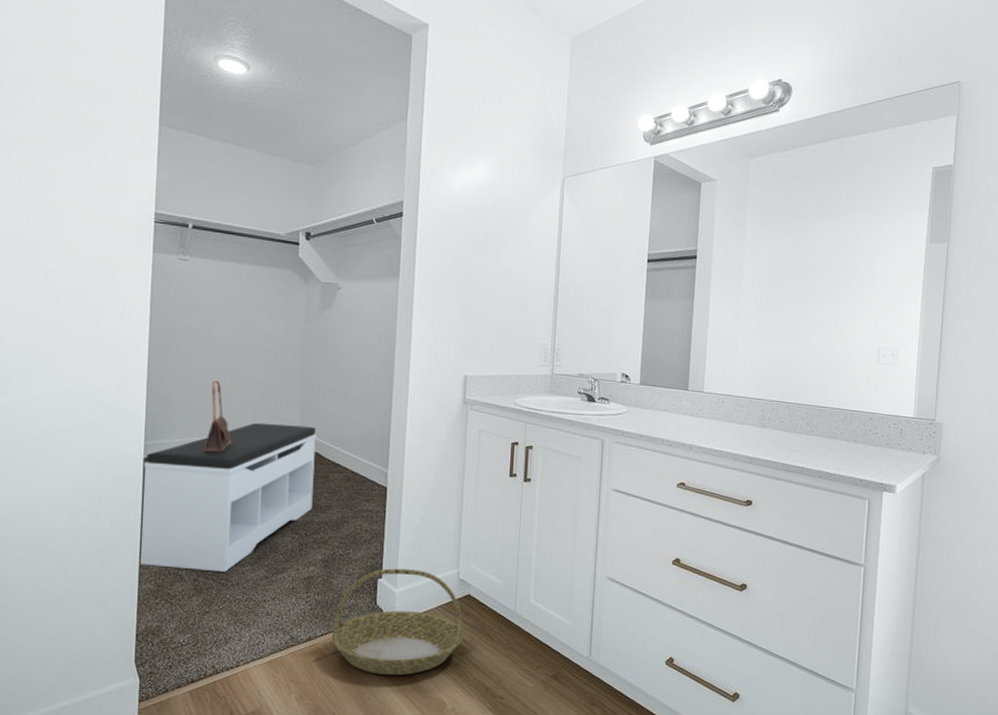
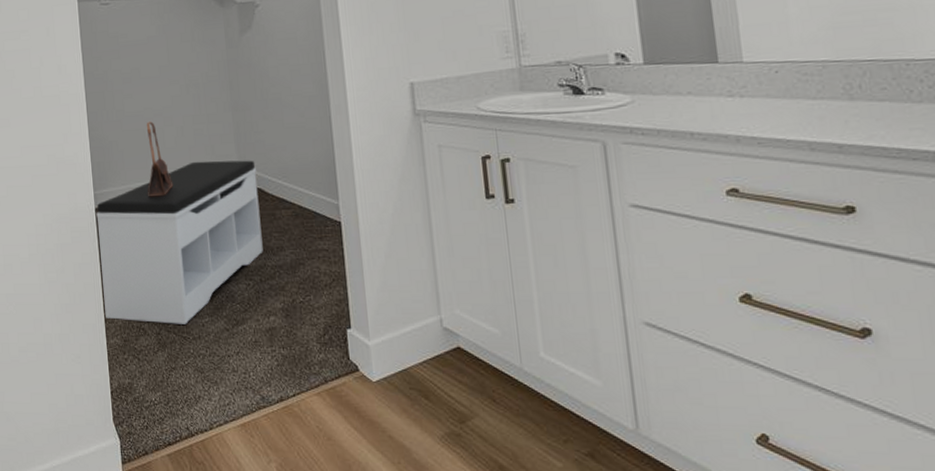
basket: present [331,568,464,675] -> none [304,316,460,446]

